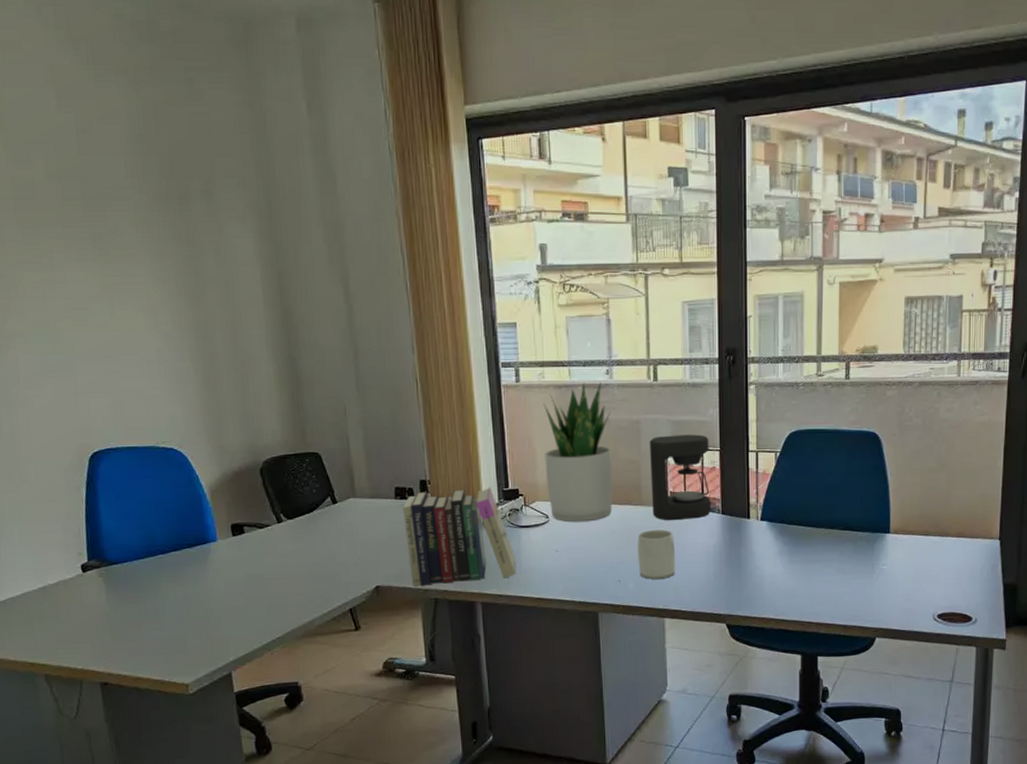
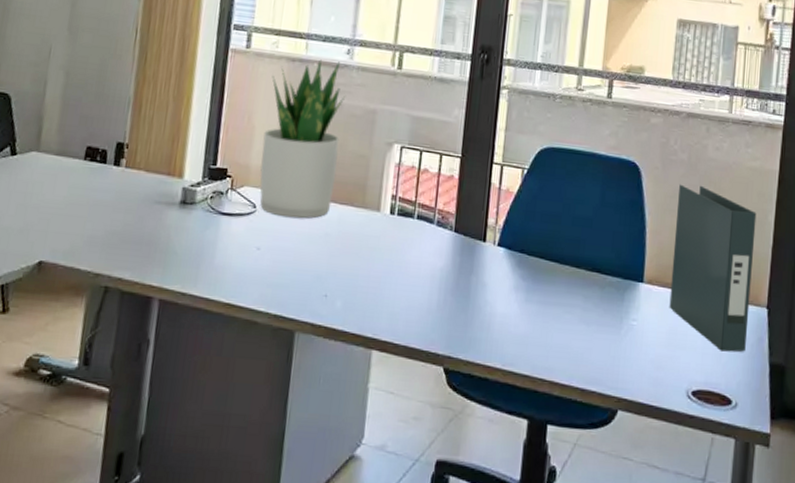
books: present [402,486,516,586] -> none [82,155,210,274]
mug: present [637,530,675,579] -> none [350,239,397,301]
coffee maker: present [649,434,711,520] -> none [375,131,451,233]
binder: none [914,444,987,580] -> present [669,184,757,352]

